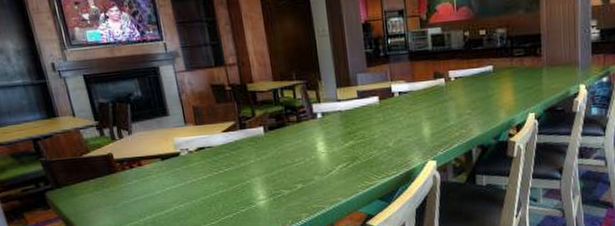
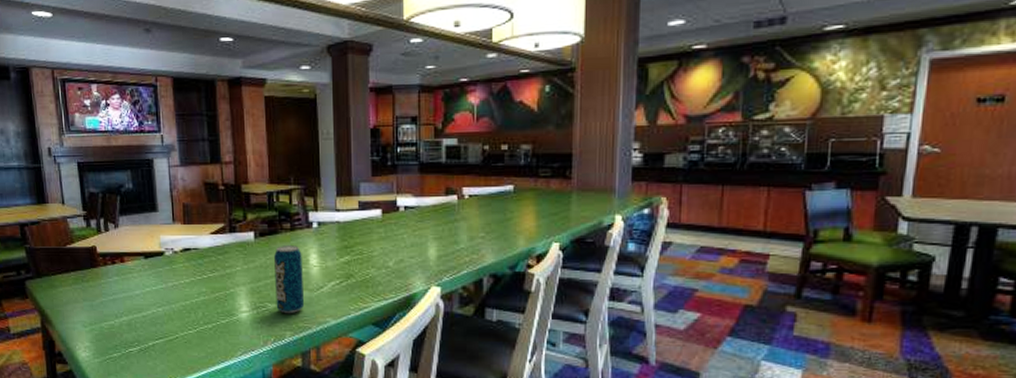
beverage can: none [284,136,316,198] -> present [274,246,304,314]

